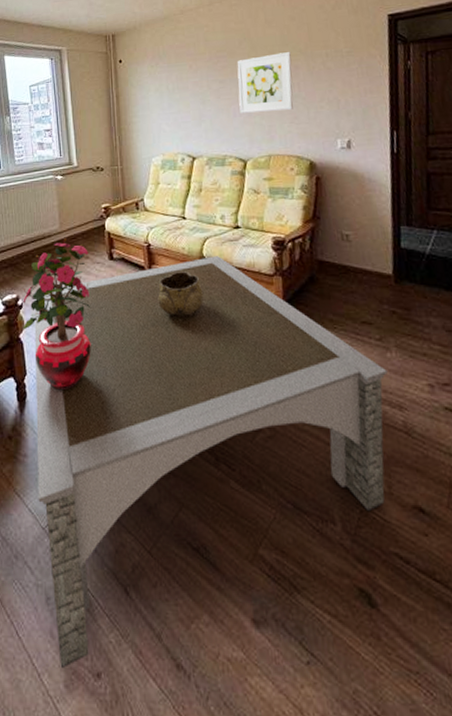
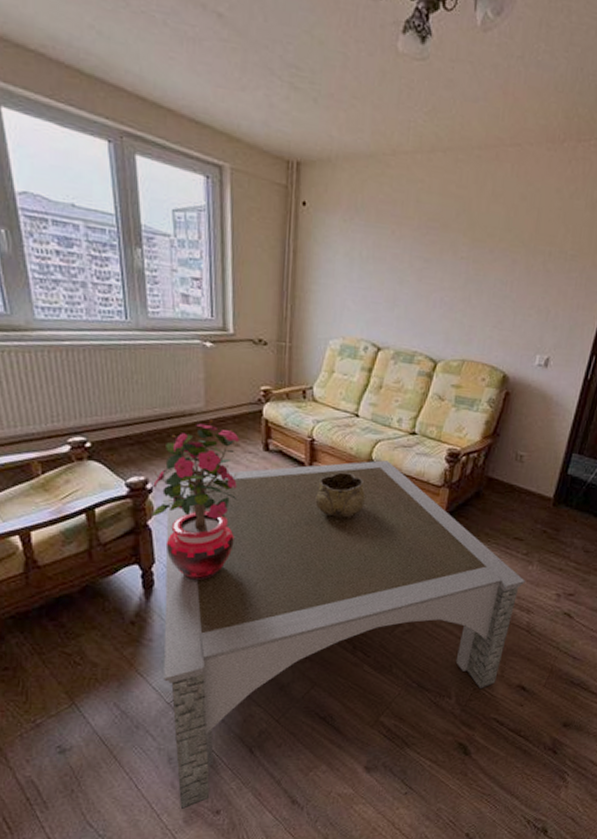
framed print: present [237,52,293,113] -> none [441,237,512,312]

